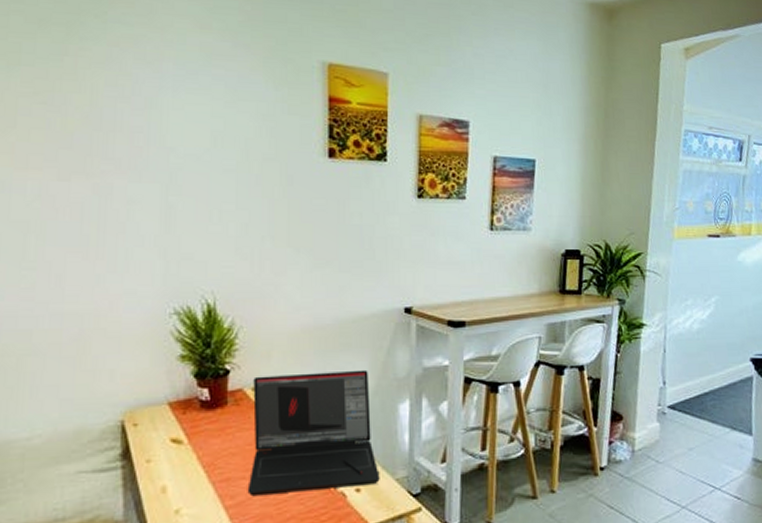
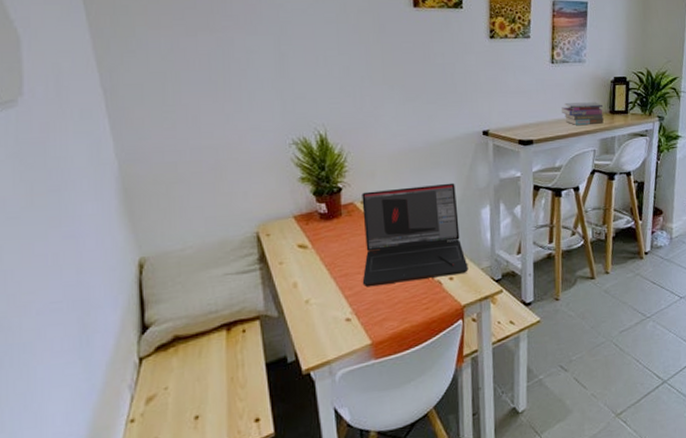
books: none [501,278,552,305] -> present [562,102,604,125]

